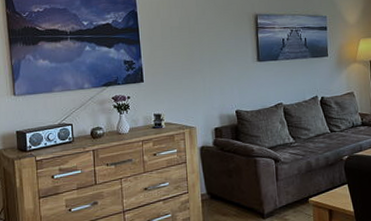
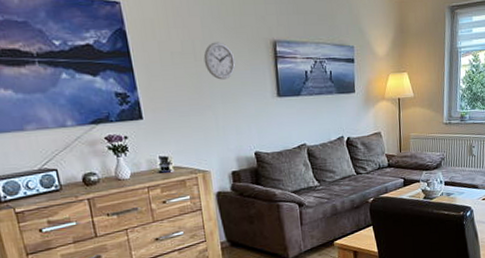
wall clock: none [196,17,223,48] -> present [203,42,236,80]

